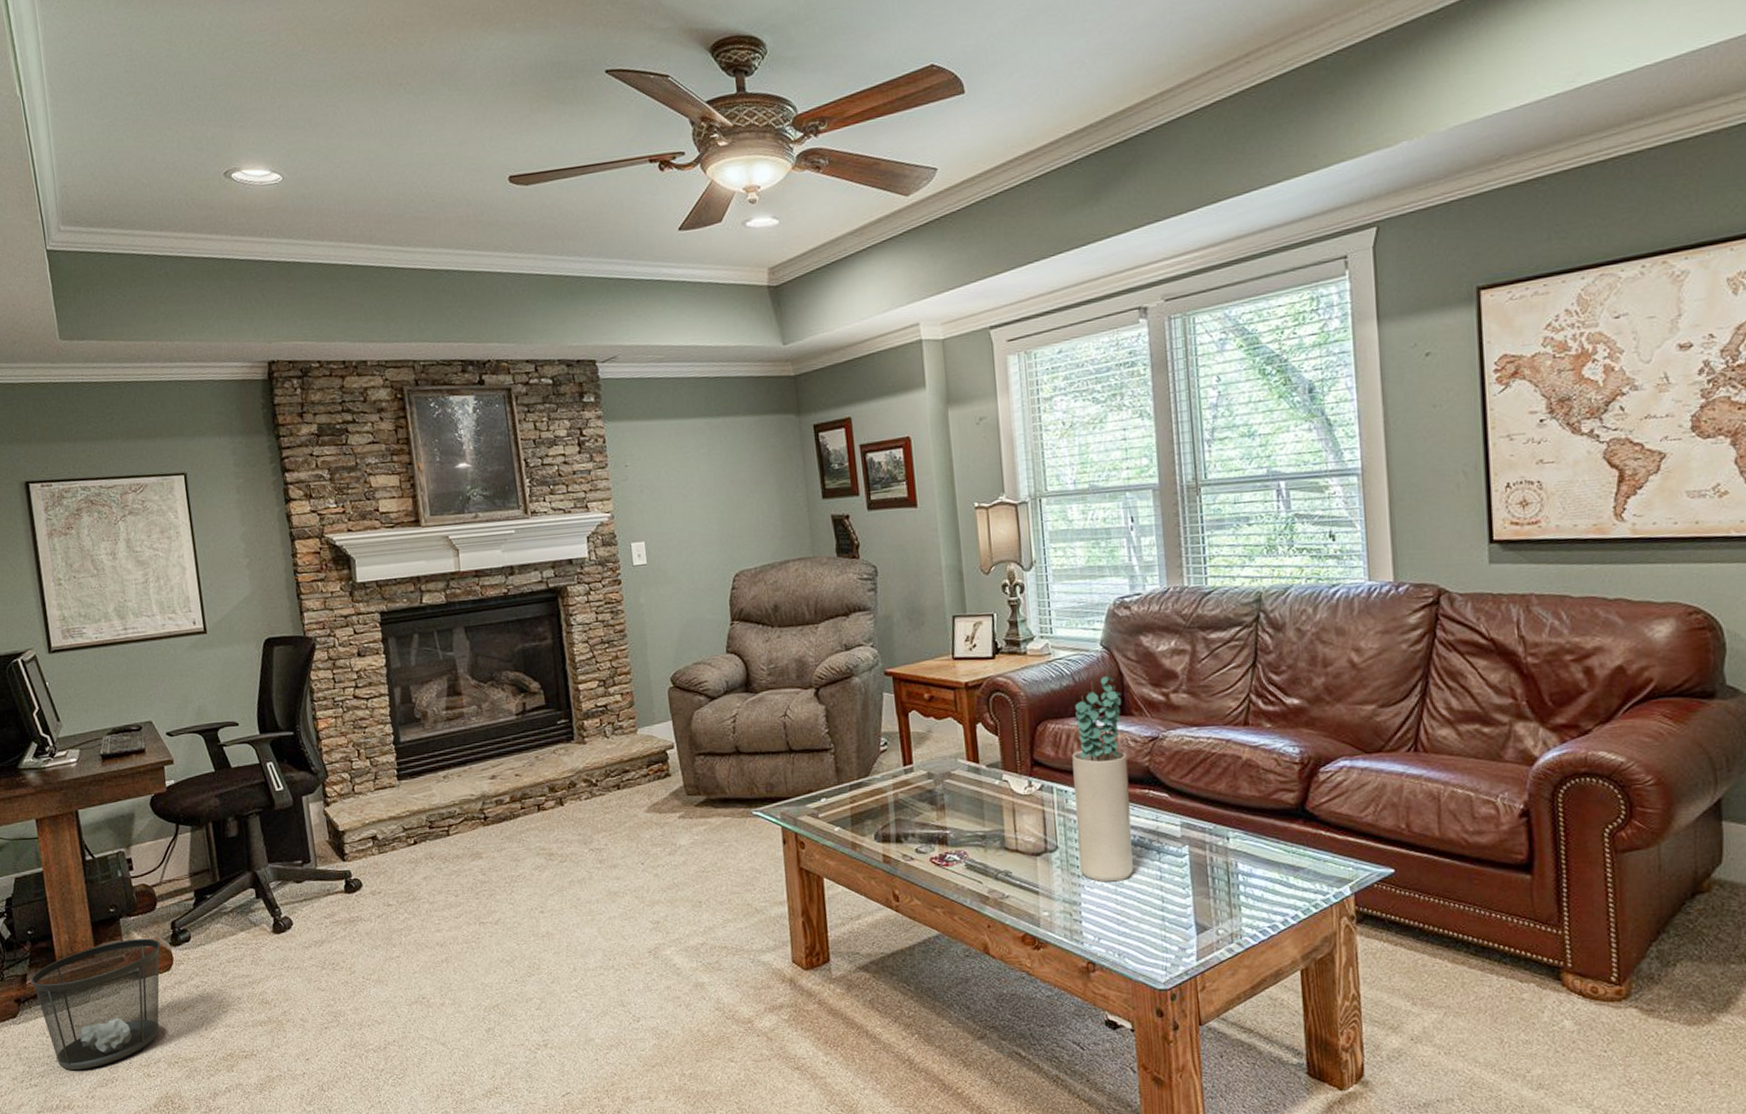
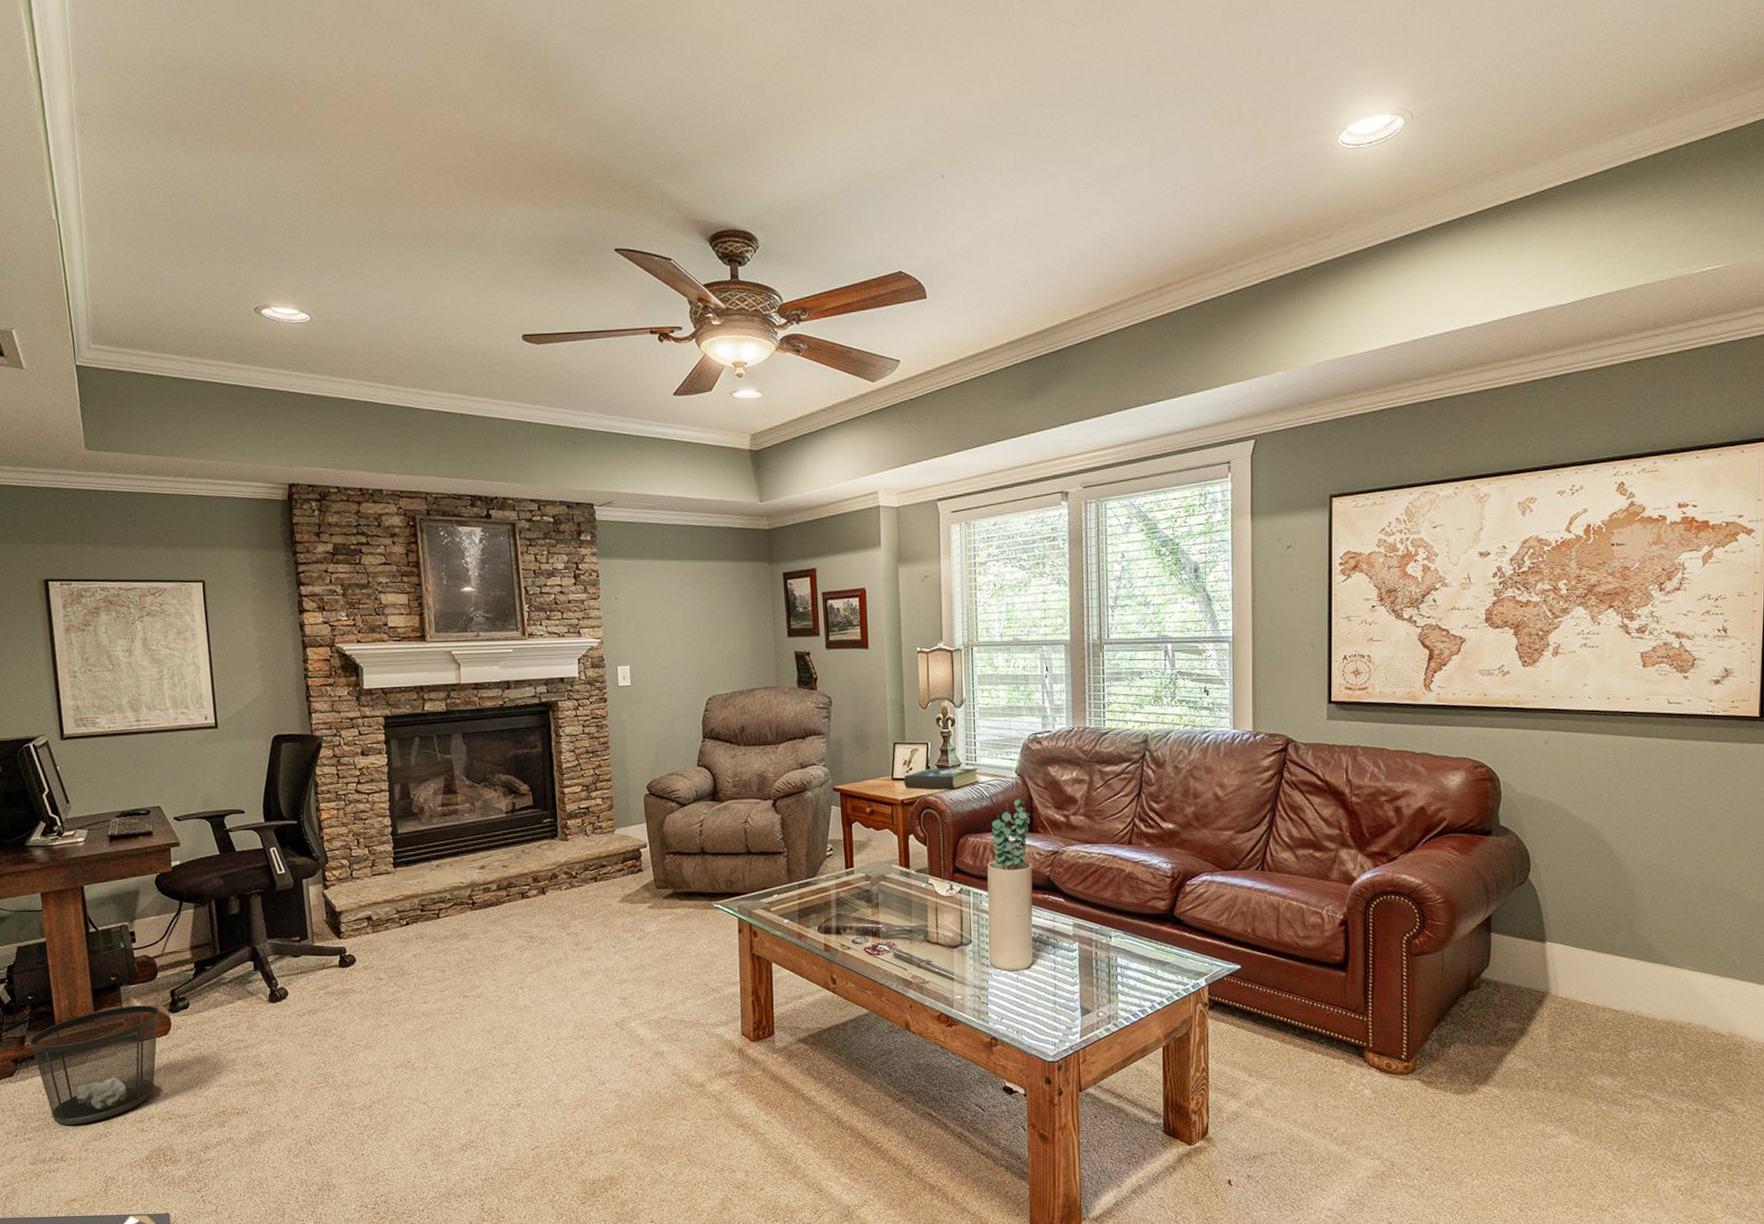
book: none [966,641,1057,670] -> present [904,767,979,790]

